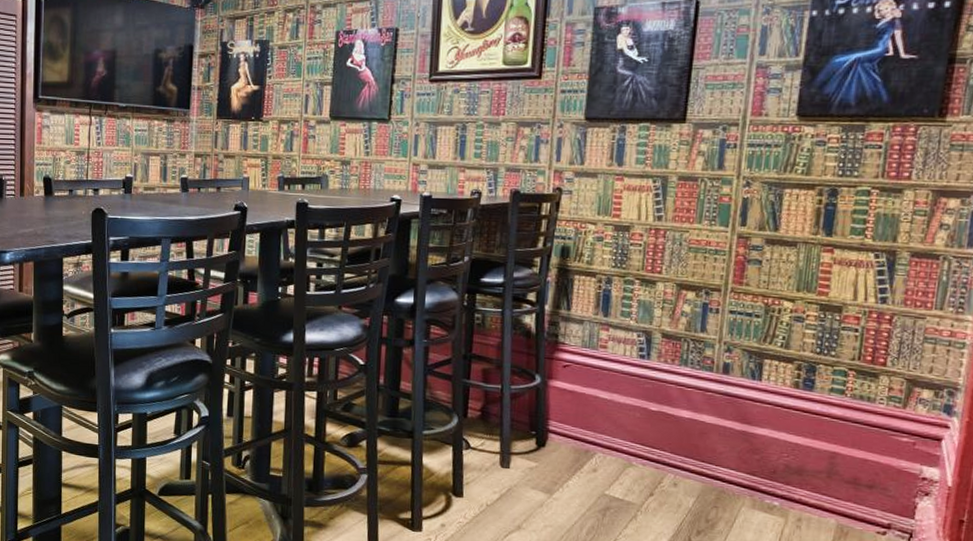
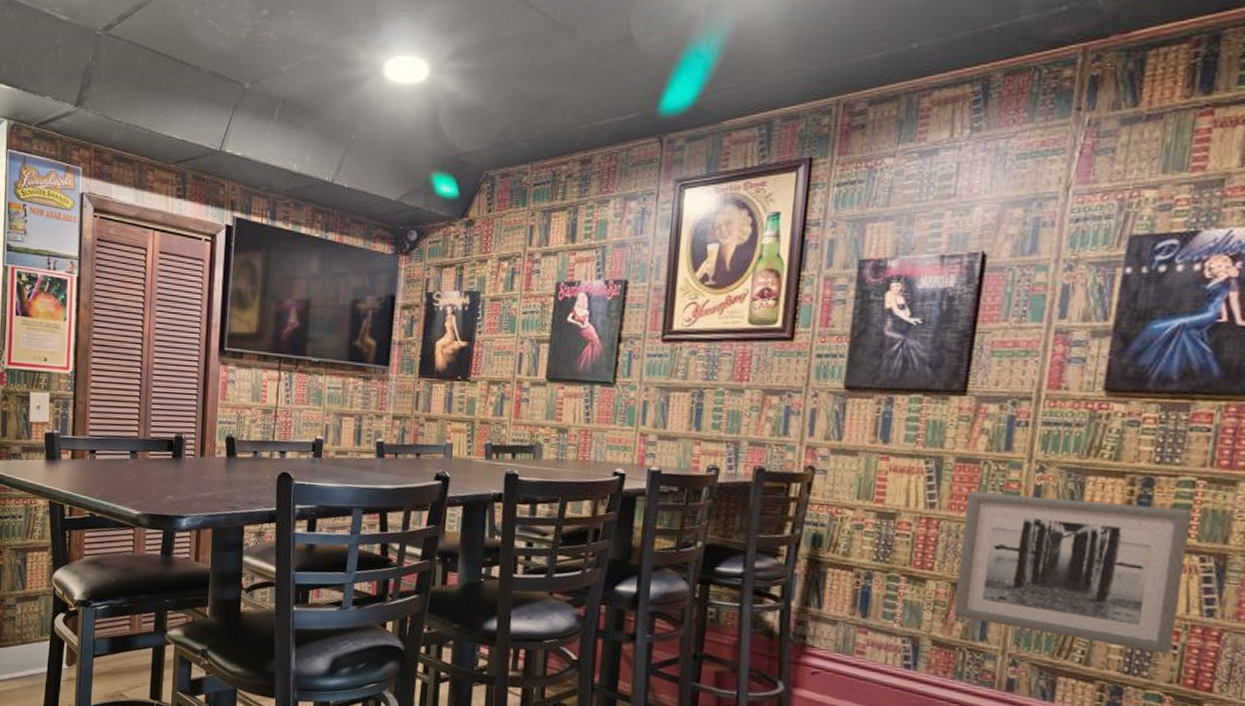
wall art: none [679,205,868,337] -> present [953,491,1192,655]

